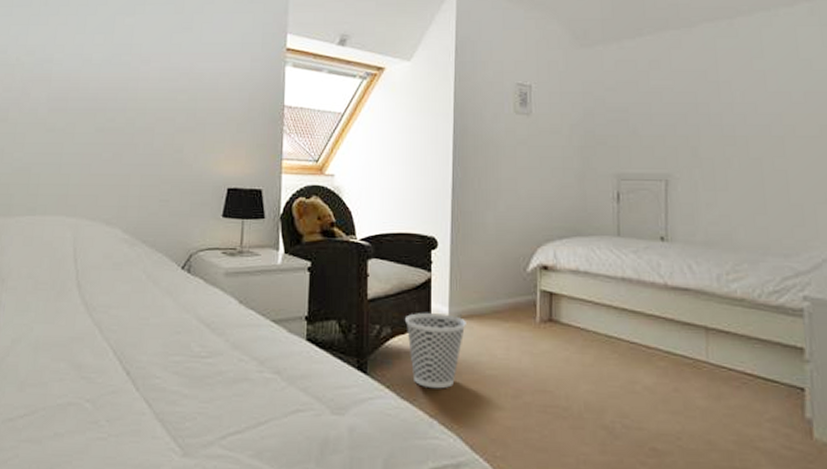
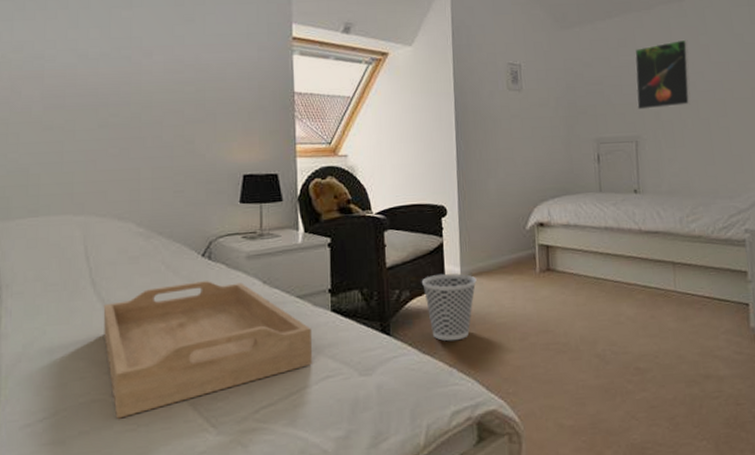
serving tray: none [84,294,284,425] -> present [103,281,312,419]
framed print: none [669,63,739,143] -> present [634,39,691,110]

